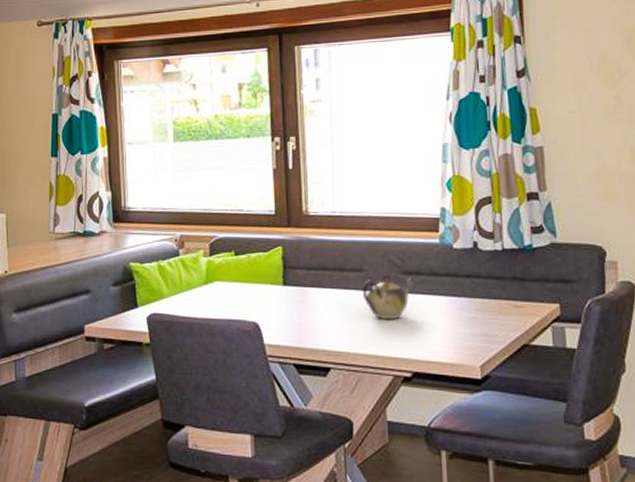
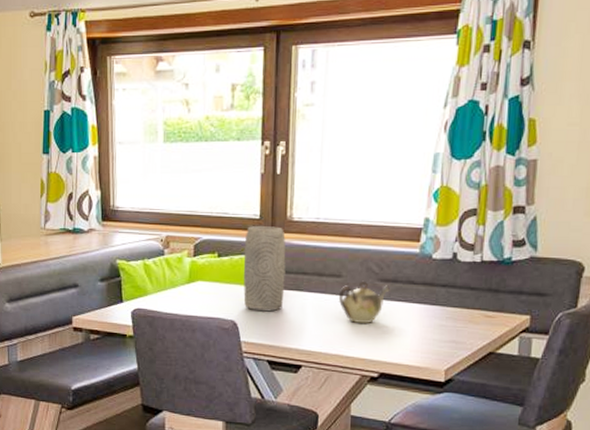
vase: none [261,222,306,311] -> present [243,226,286,312]

